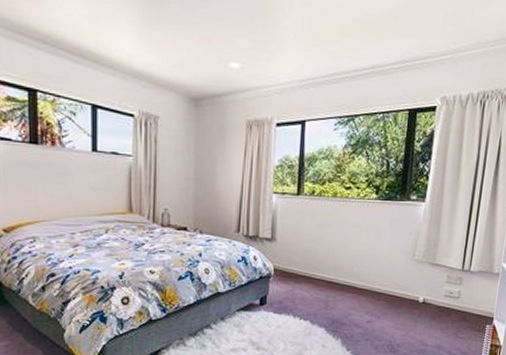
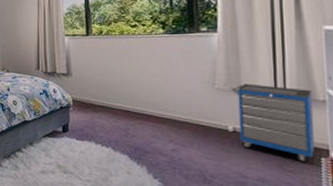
cabinet: none [427,256,491,330] -> present [231,84,316,163]

